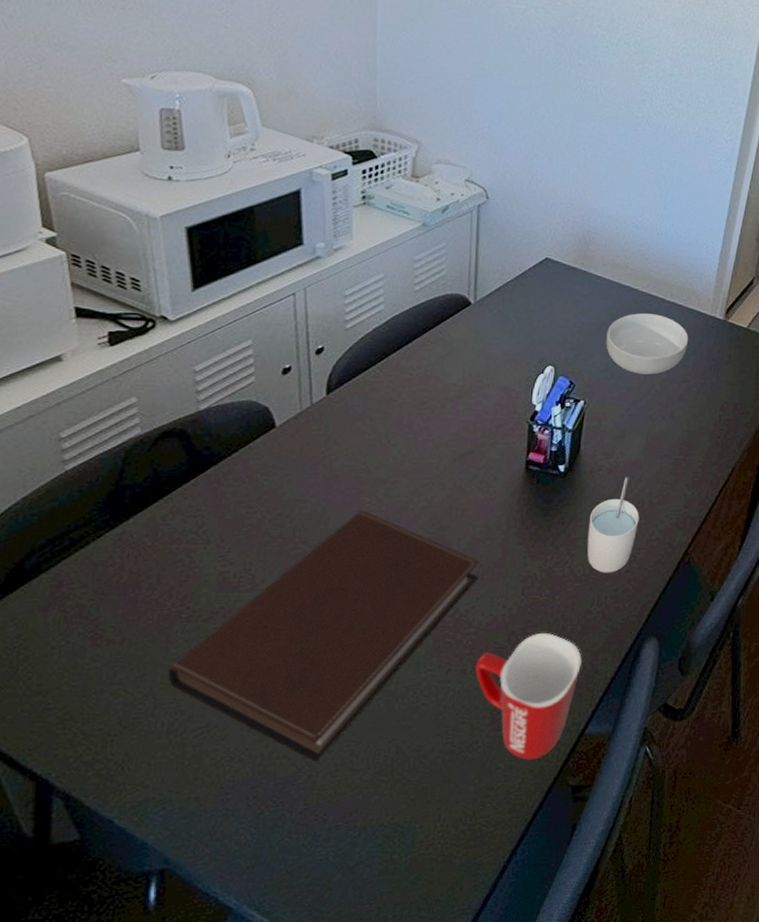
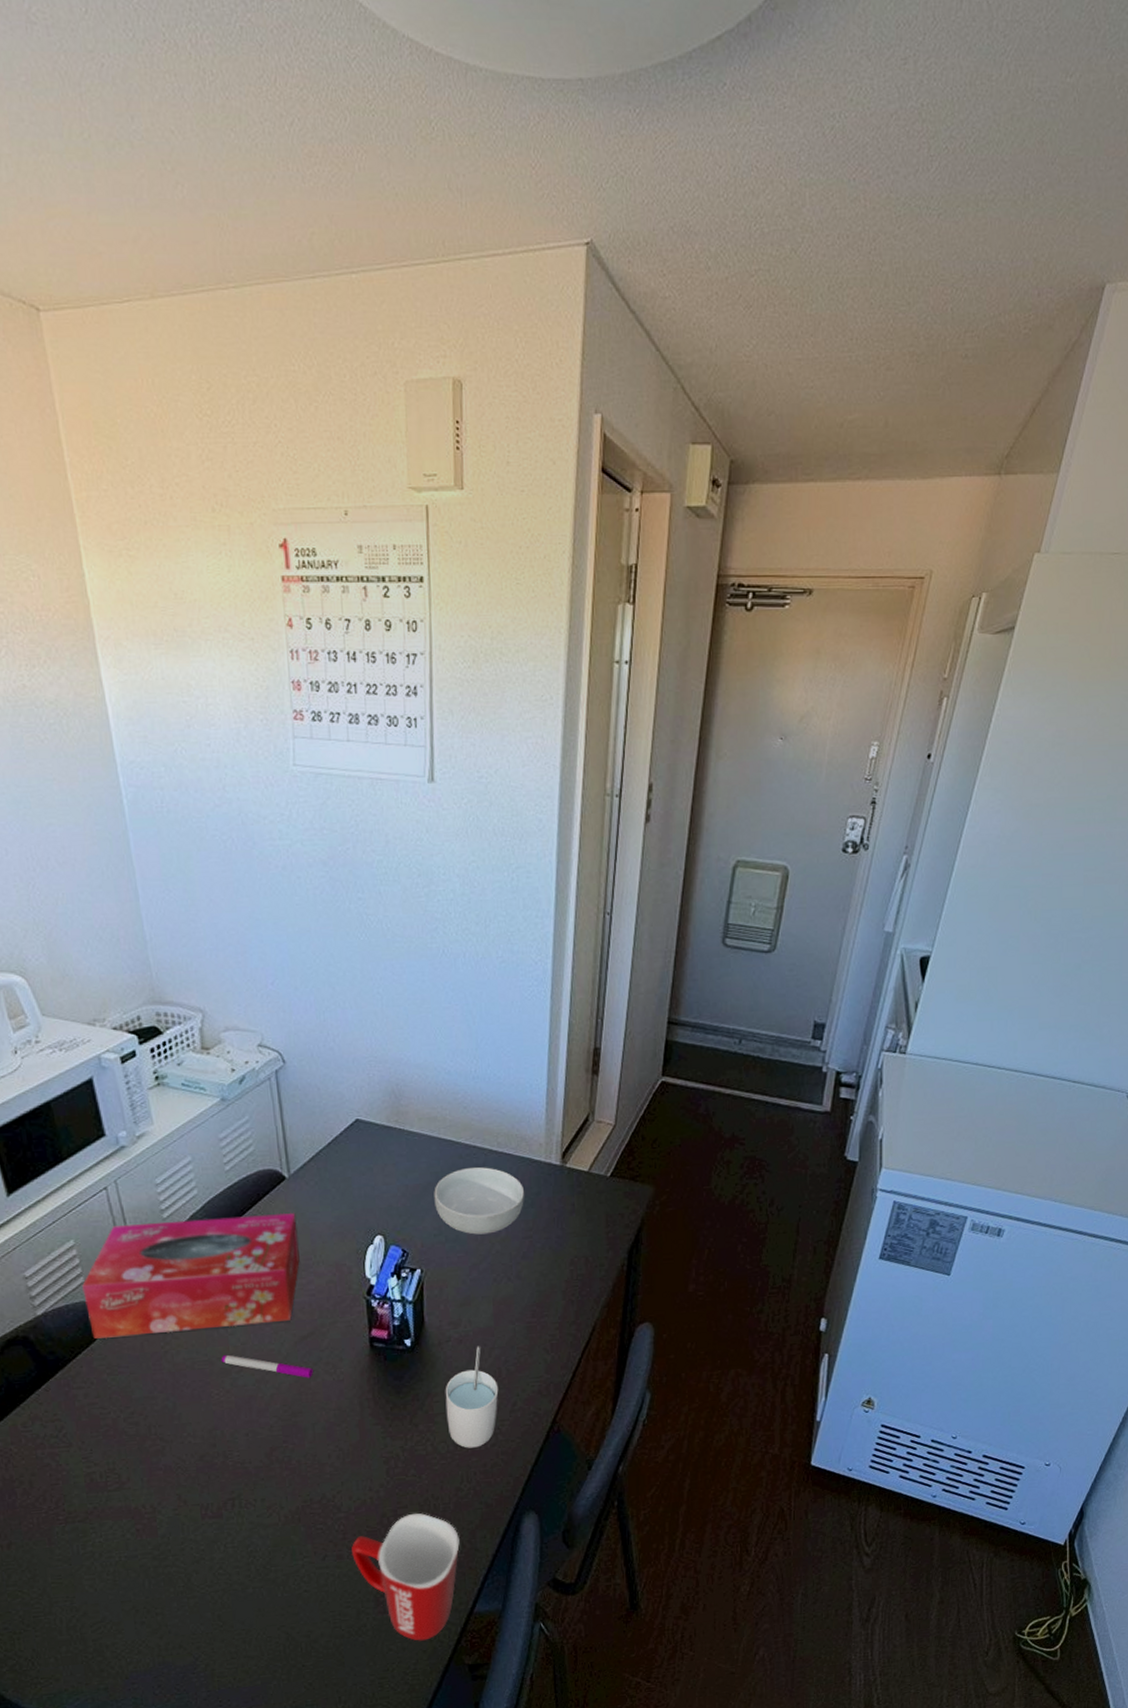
notebook: present [168,510,480,763] -> none [56,1402,340,1652]
tissue box: none [251,331,475,440] -> present [82,1212,300,1339]
pen: none [378,465,467,494] -> present [221,1354,313,1378]

